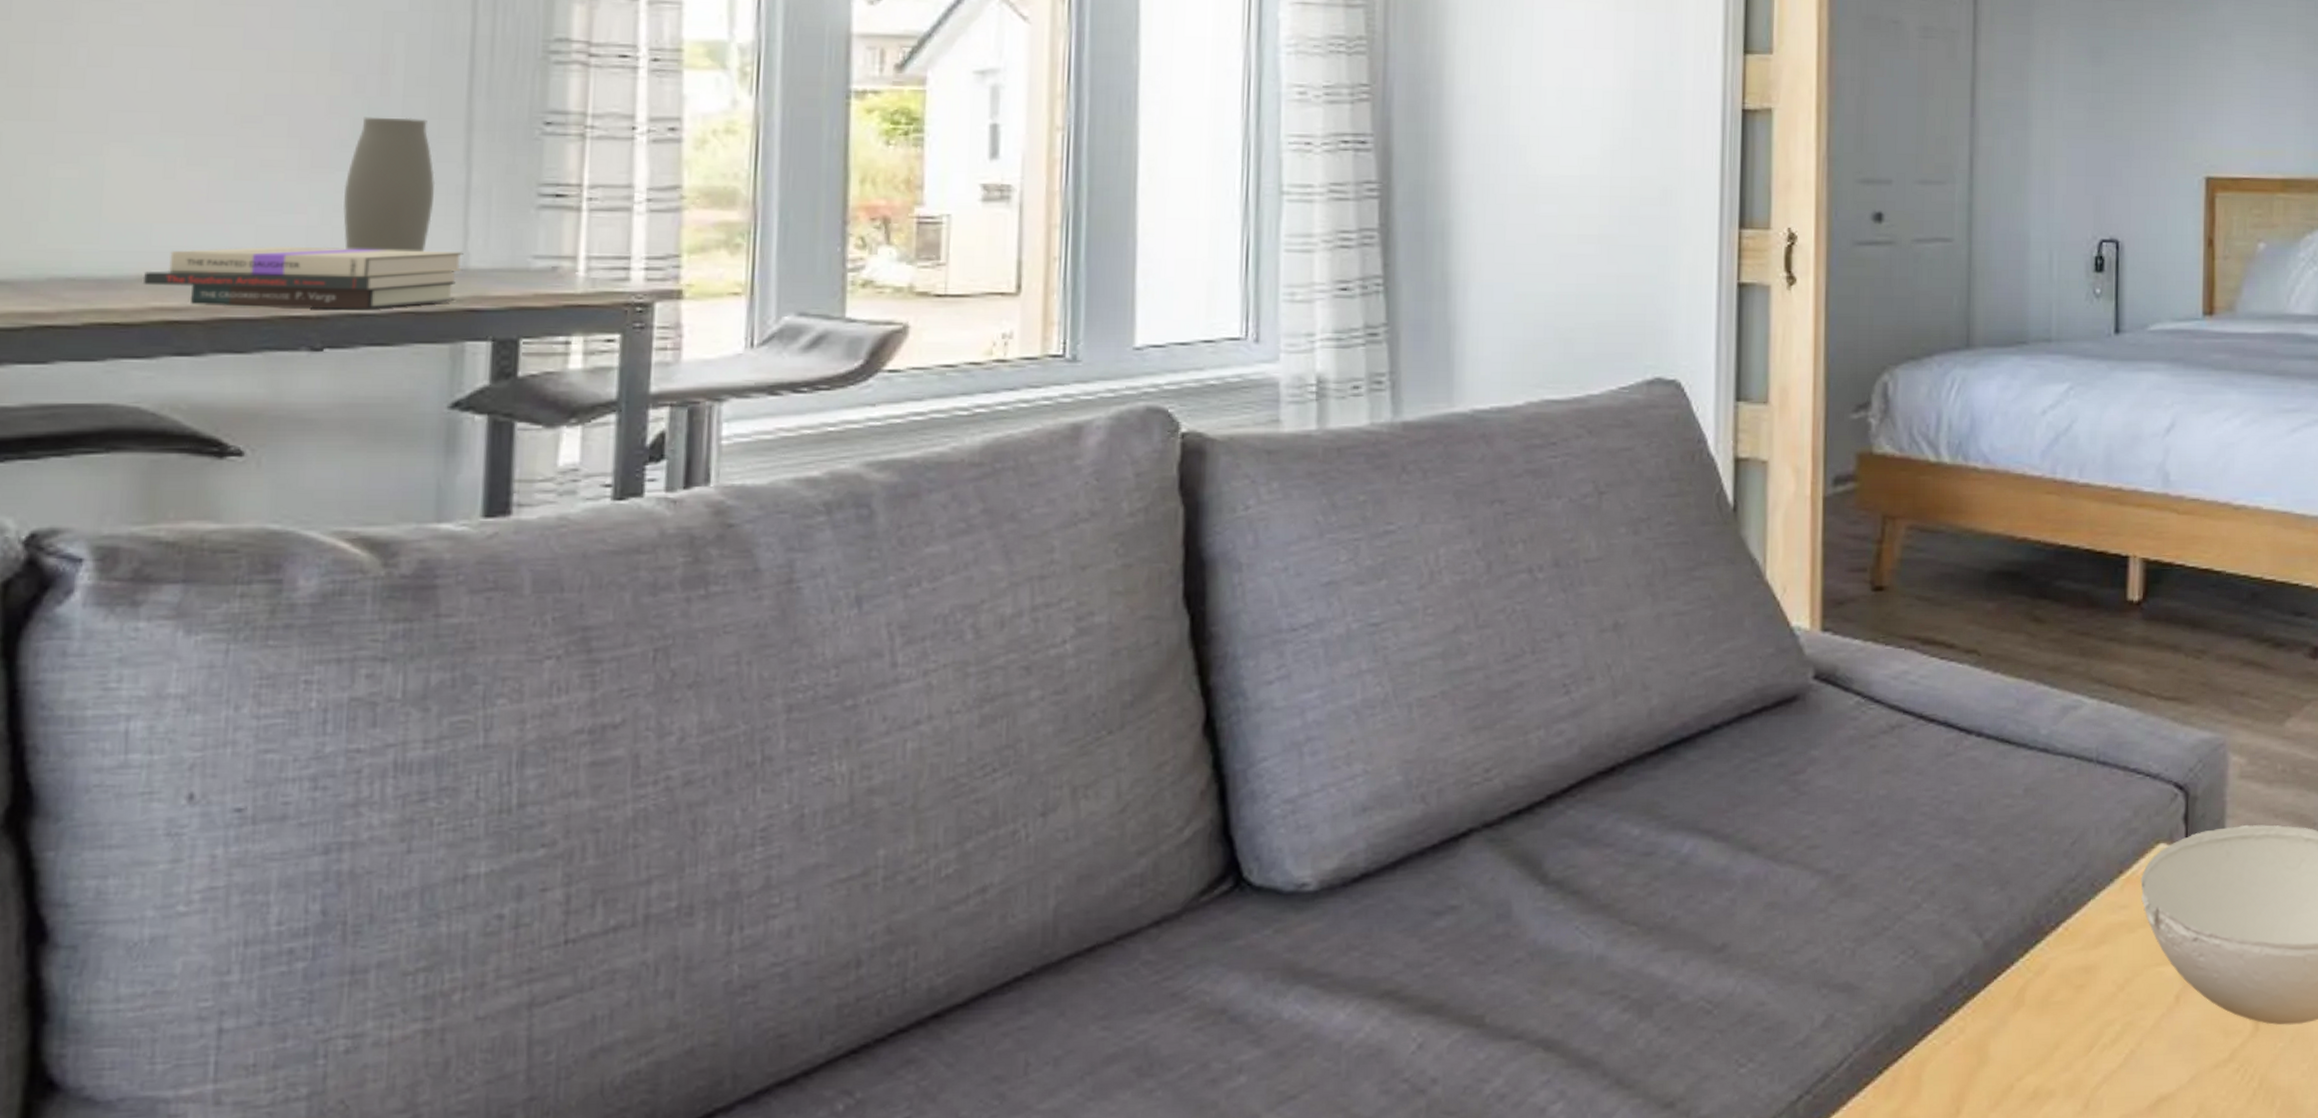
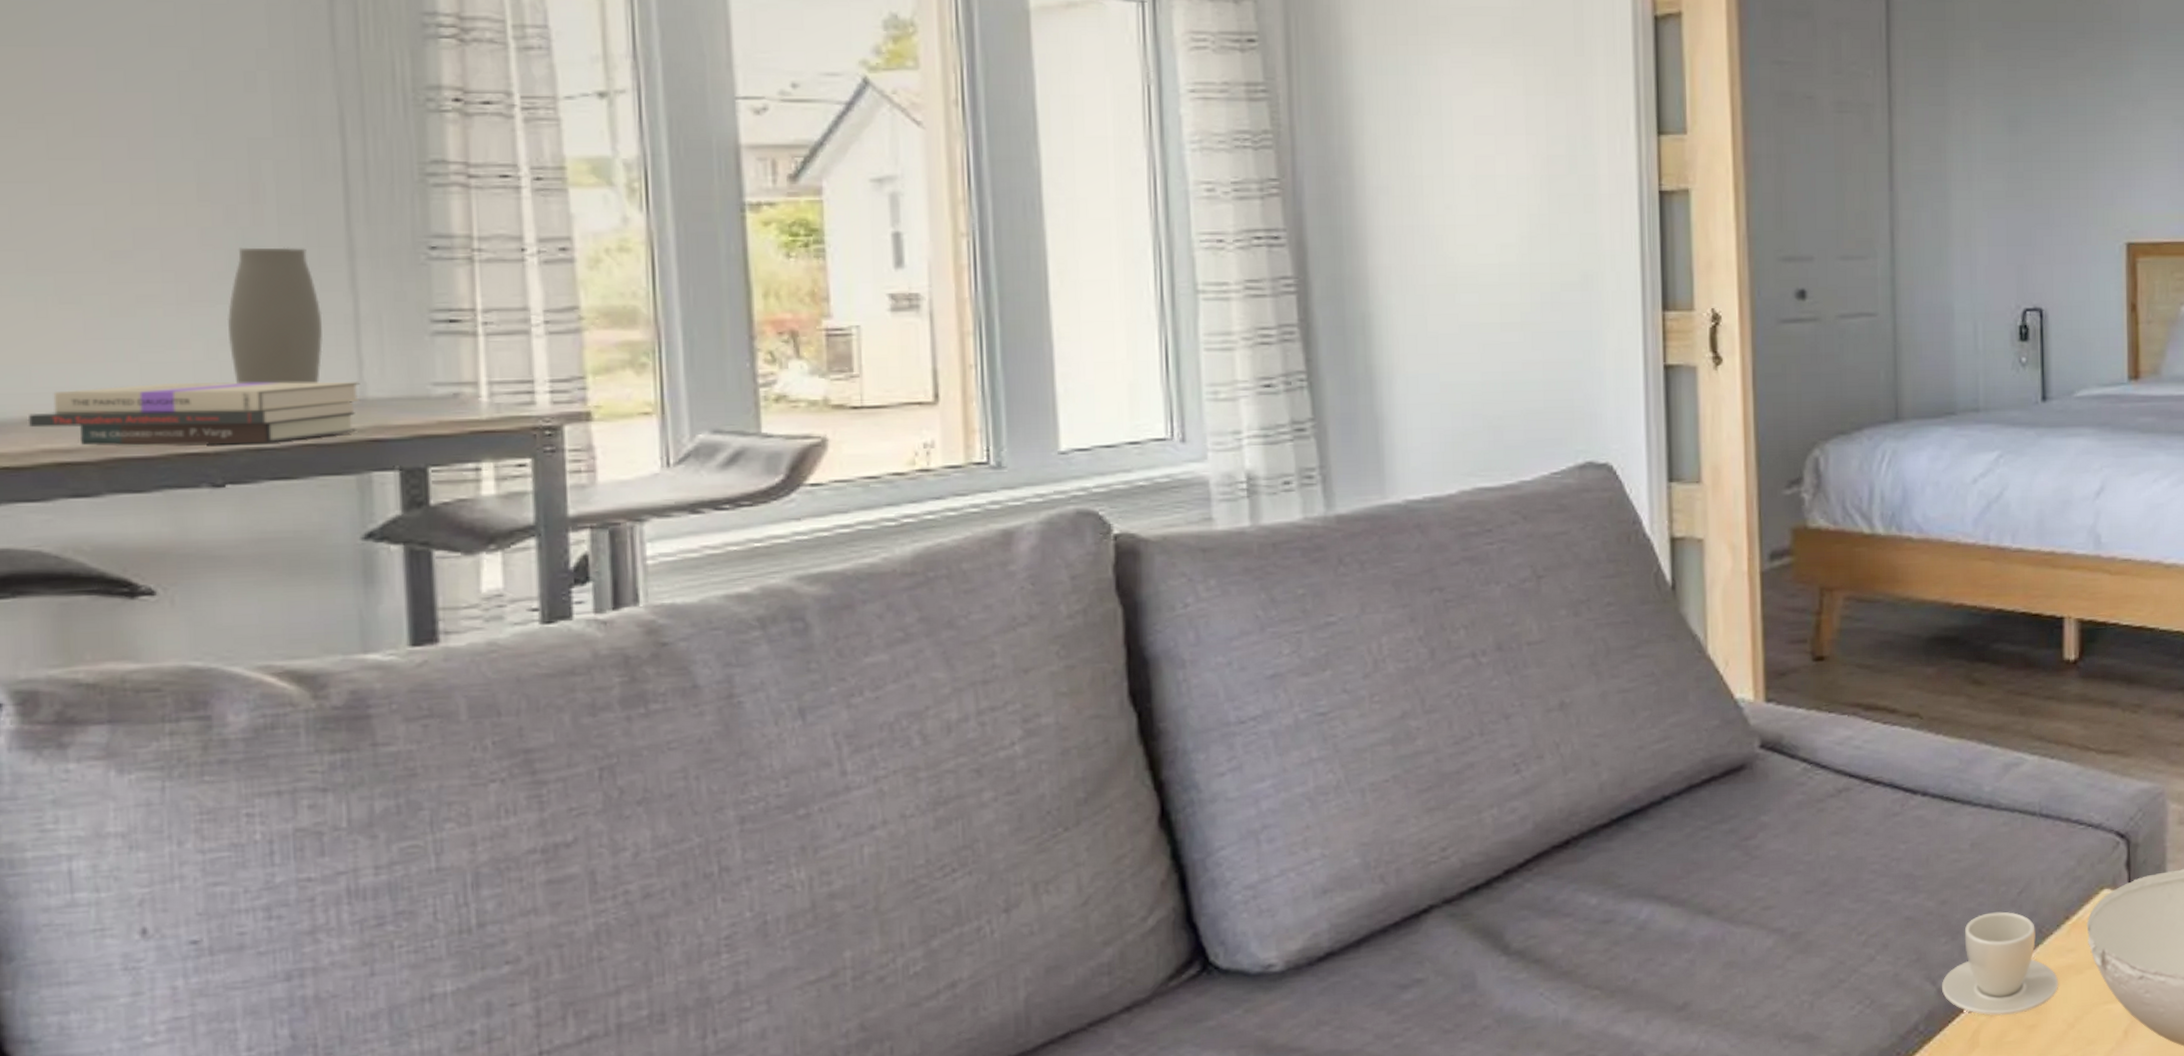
teacup: none [1987,862,2110,973] -> present [1941,911,2059,1016]

